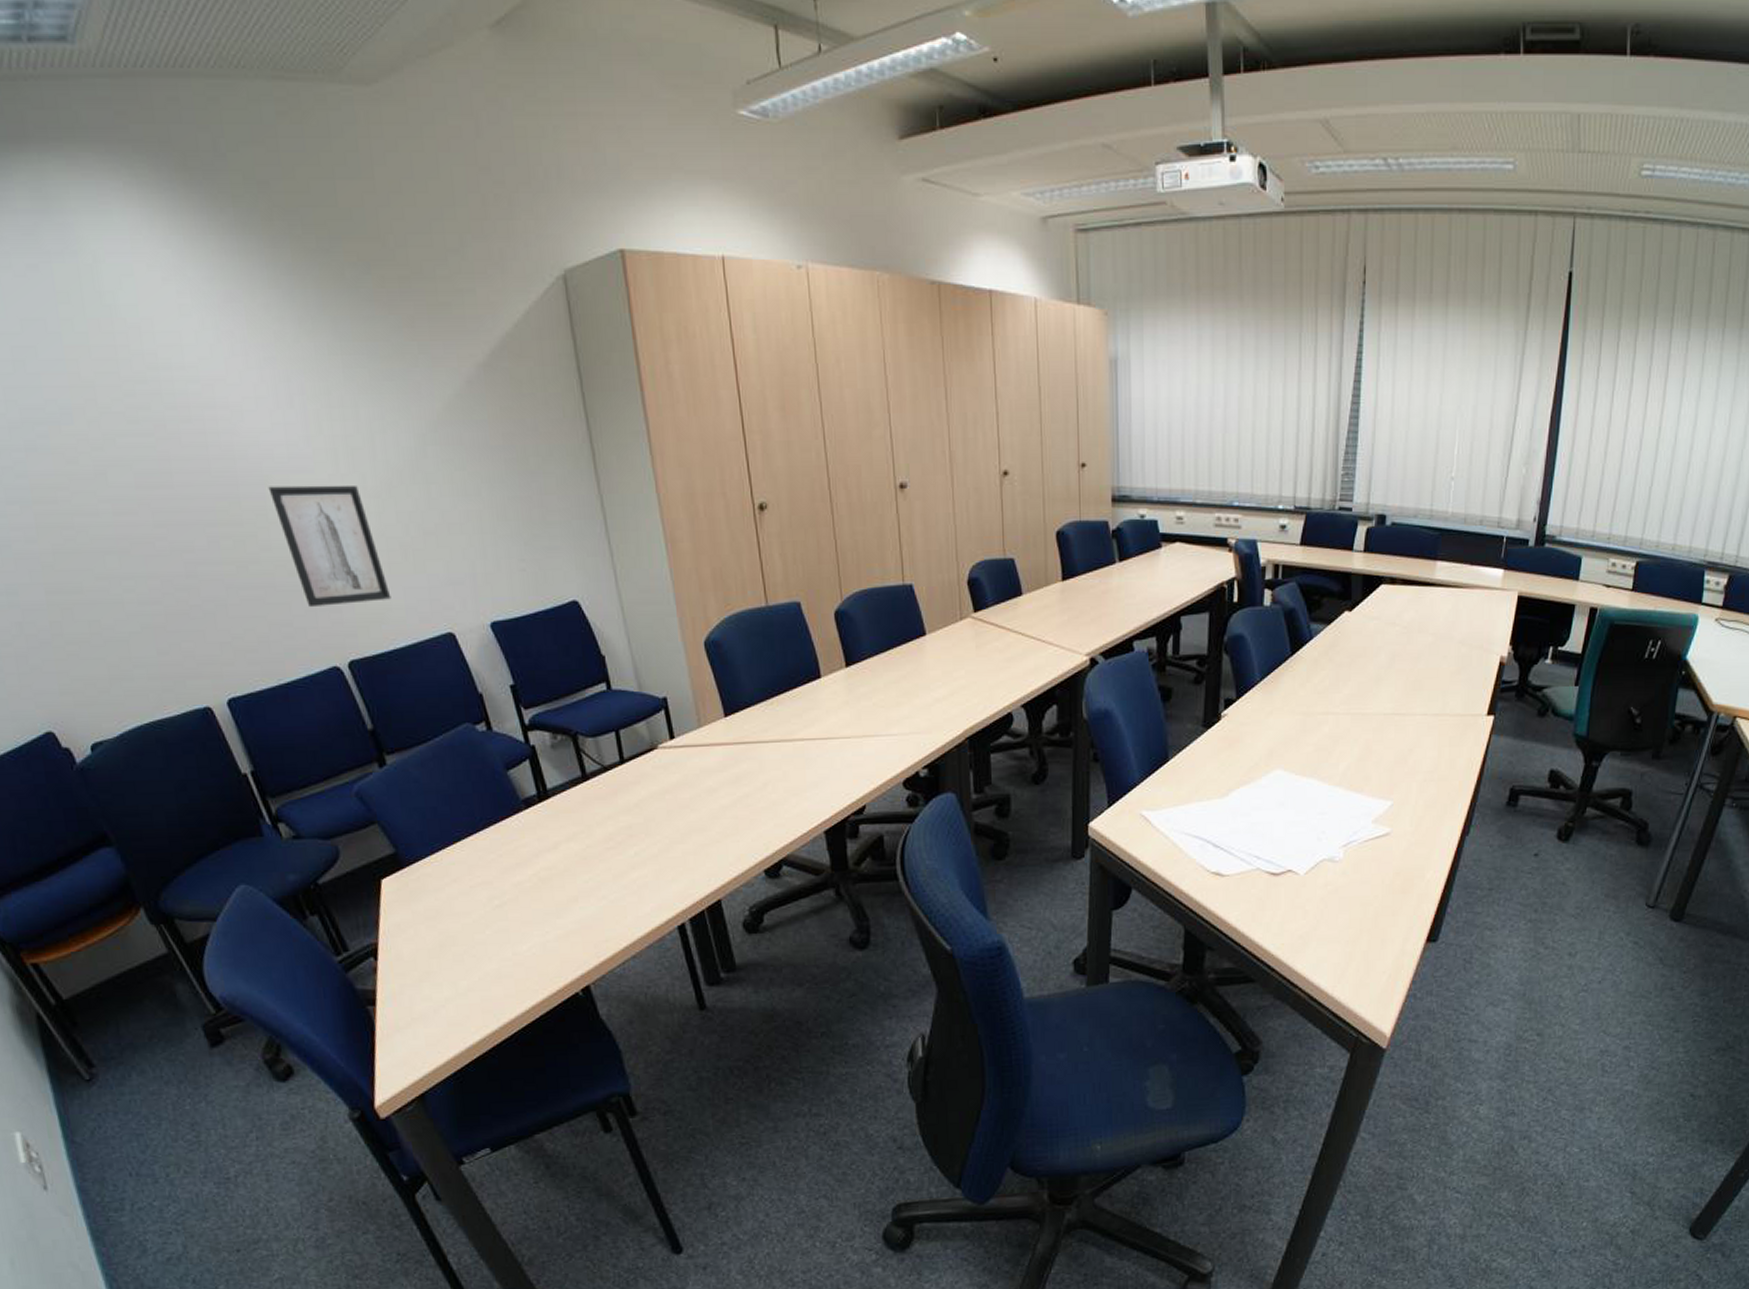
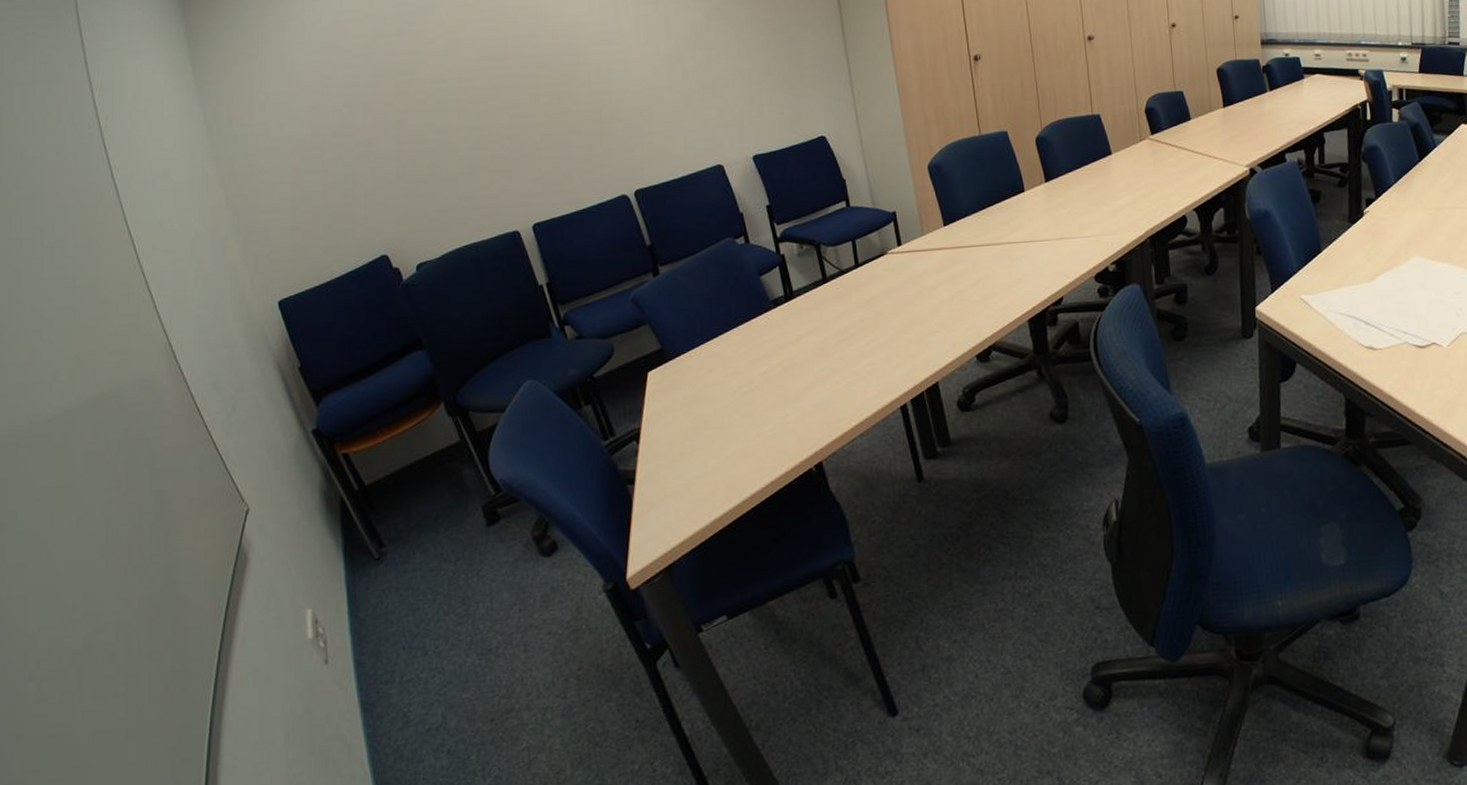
wall art: present [268,485,392,608] -> none [582,52,674,149]

